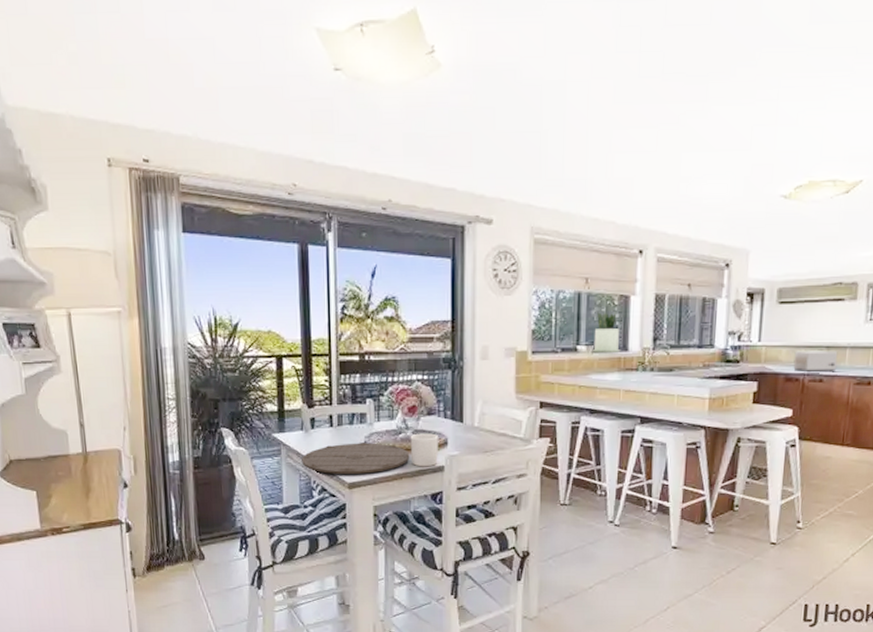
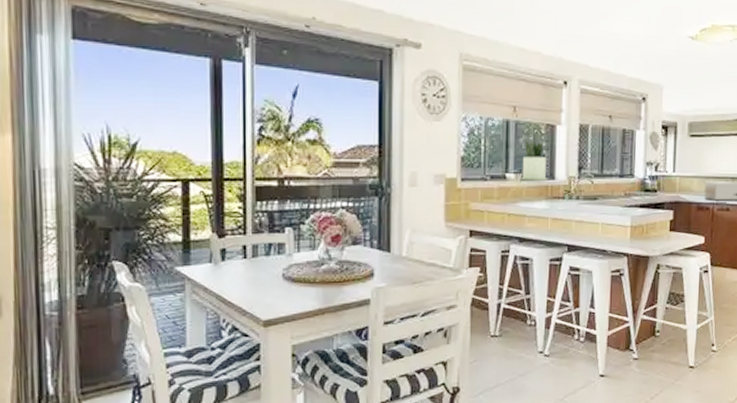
placemat: present [302,443,410,474] -> none [209,275,333,311]
mug: present [410,433,438,467] -> none [333,264,364,301]

